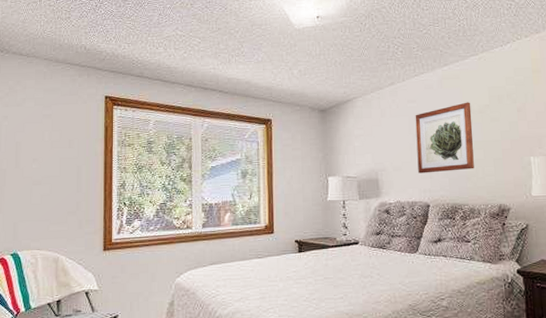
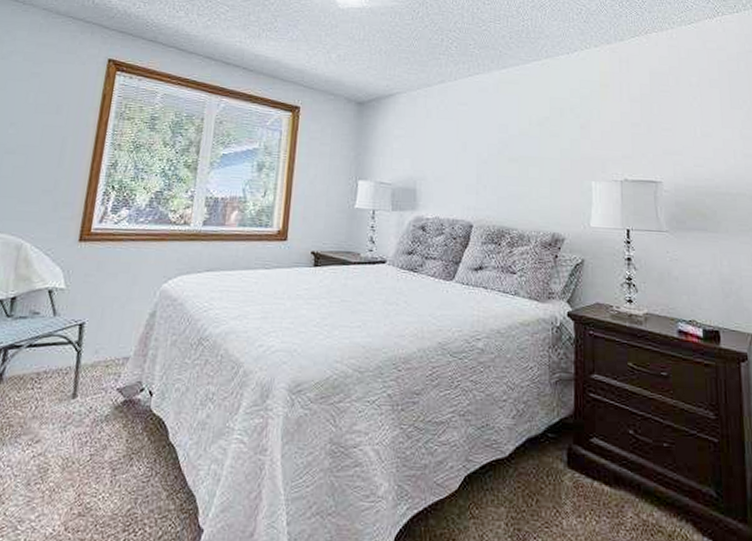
wall art: present [415,102,474,174] -> none [463,111,529,189]

